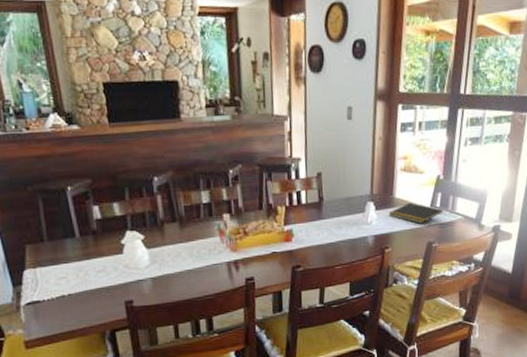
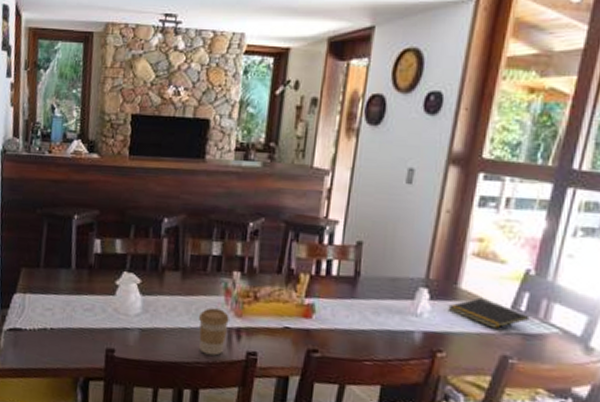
coffee cup: none [201,248,227,288] -> present [199,308,229,356]

